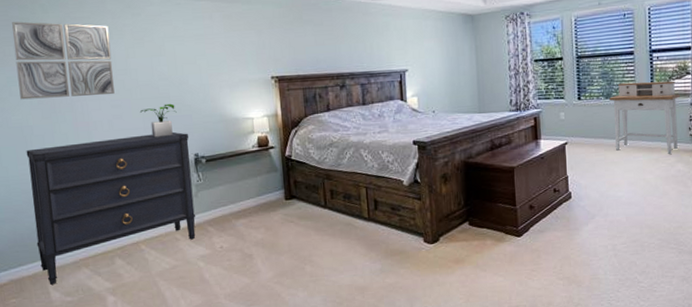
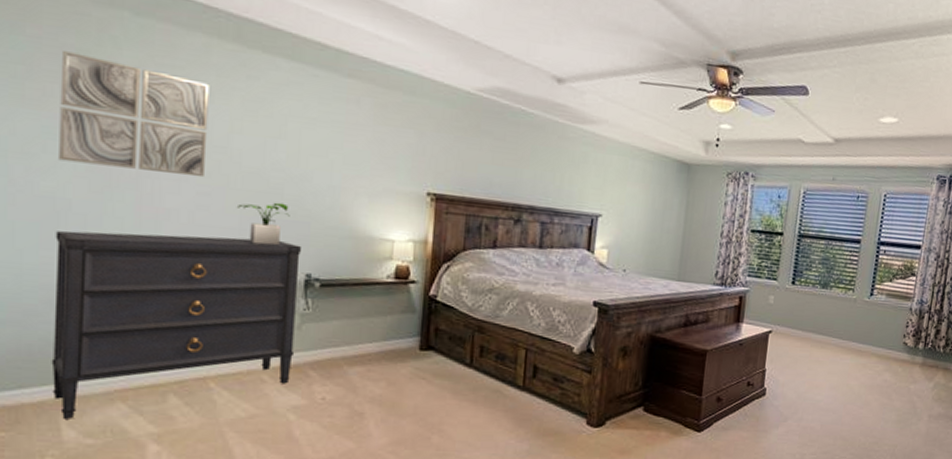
desk: present [609,81,680,154] -> none [823,273,901,361]

